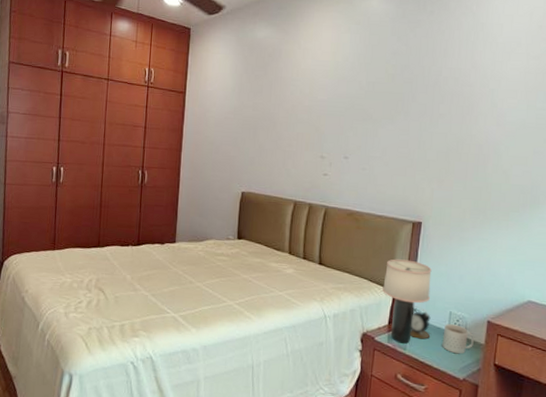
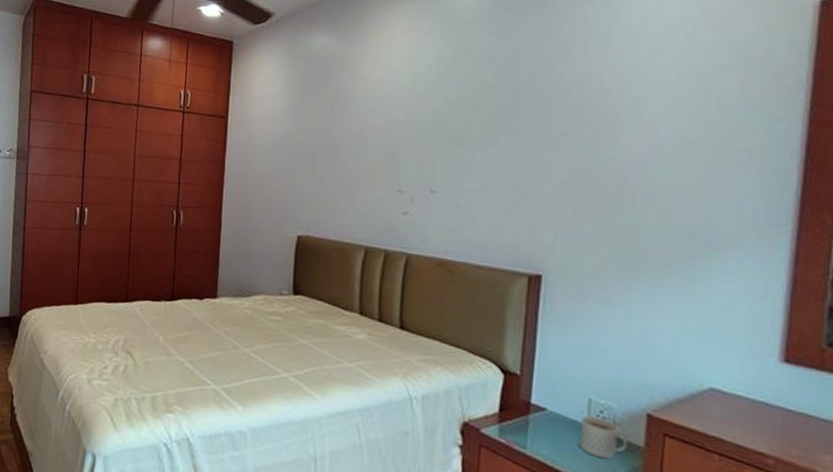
table lamp: present [382,259,432,344] -> none [488,324,559,440]
alarm clock: present [410,306,431,340] -> none [532,388,561,436]

